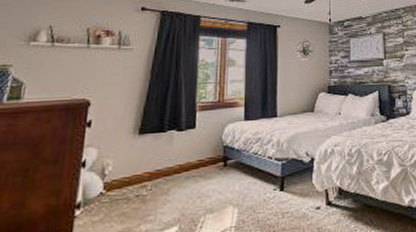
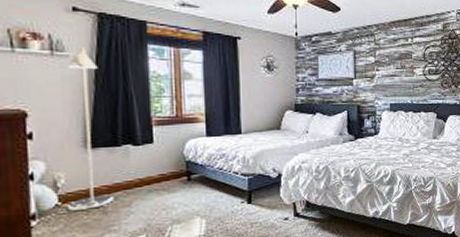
floor lamp: none [111,40,156,199] -> present [68,47,114,211]

